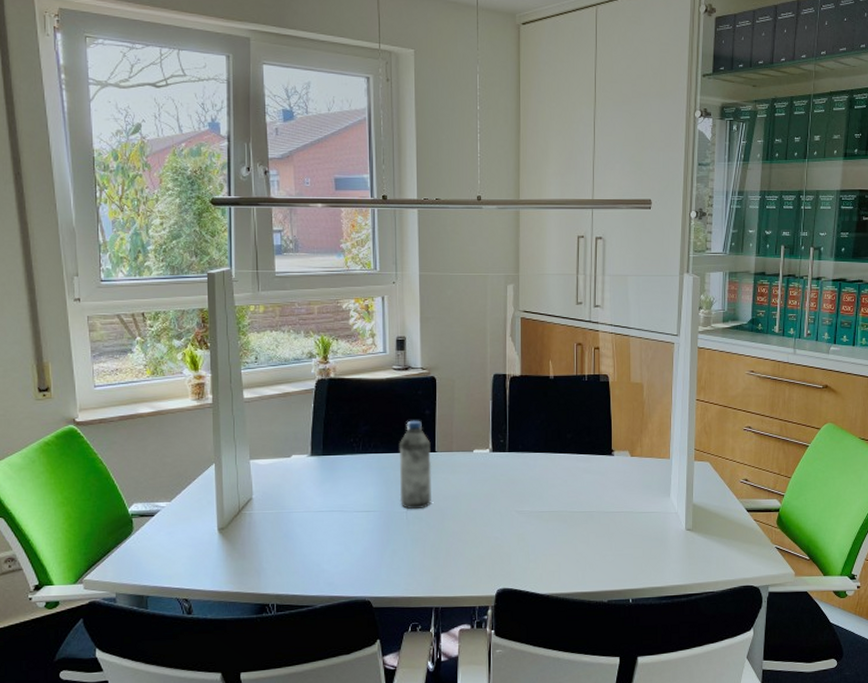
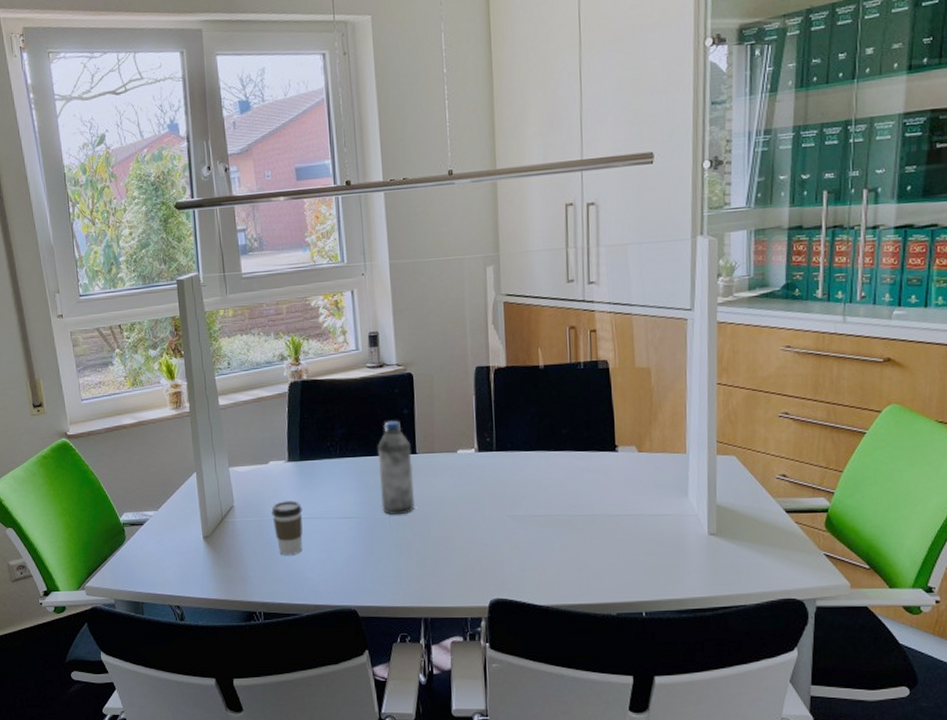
coffee cup: none [291,494,322,548] -> present [271,500,303,556]

